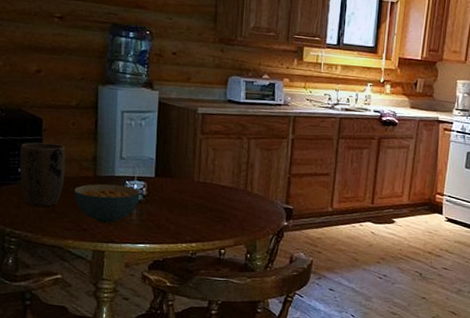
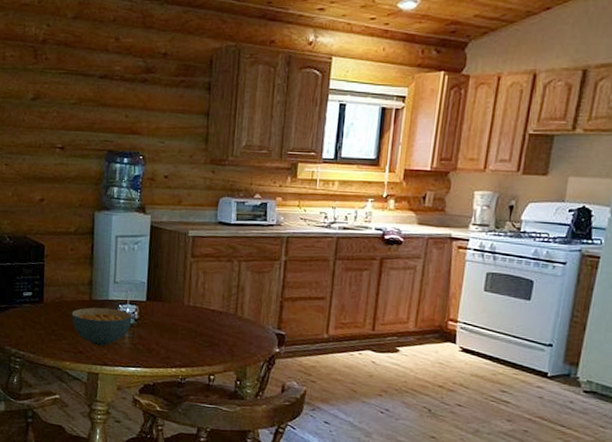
plant pot: present [19,142,66,208] -> none [24,267,65,330]

